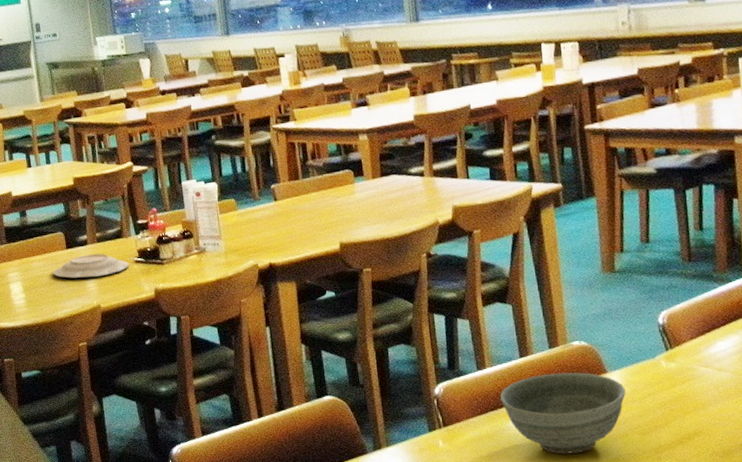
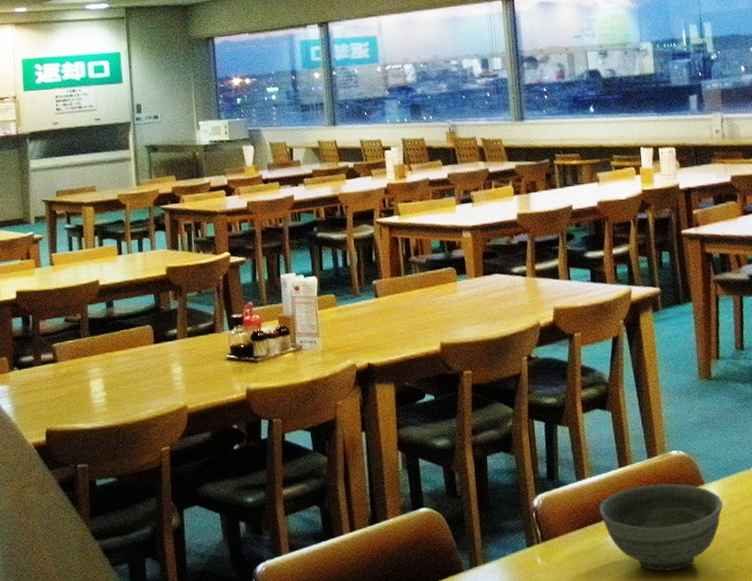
plate: present [53,253,130,279] -> none [138,349,221,376]

